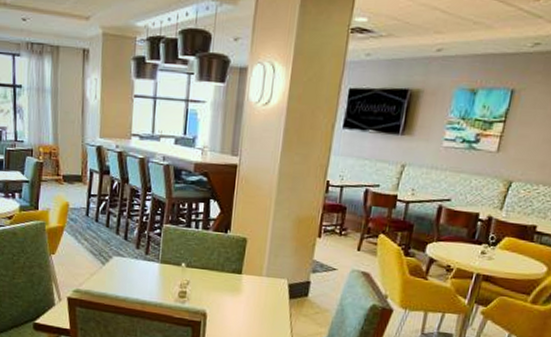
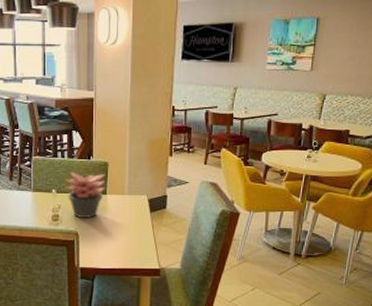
succulent plant: none [196,245,243,299] -> present [65,172,105,218]

